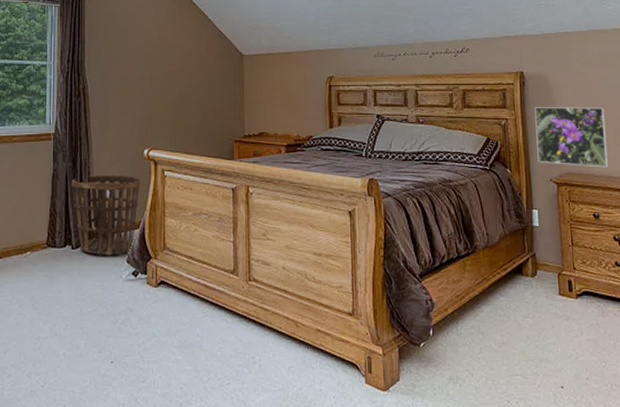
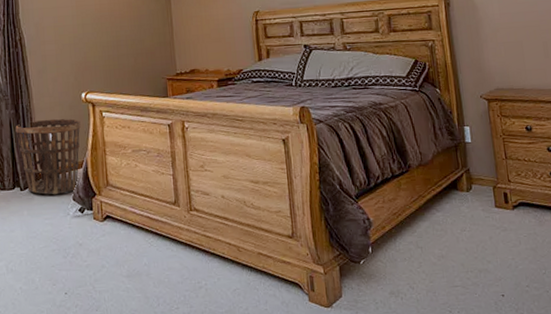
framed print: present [534,107,609,168] -> none [460,22,539,82]

